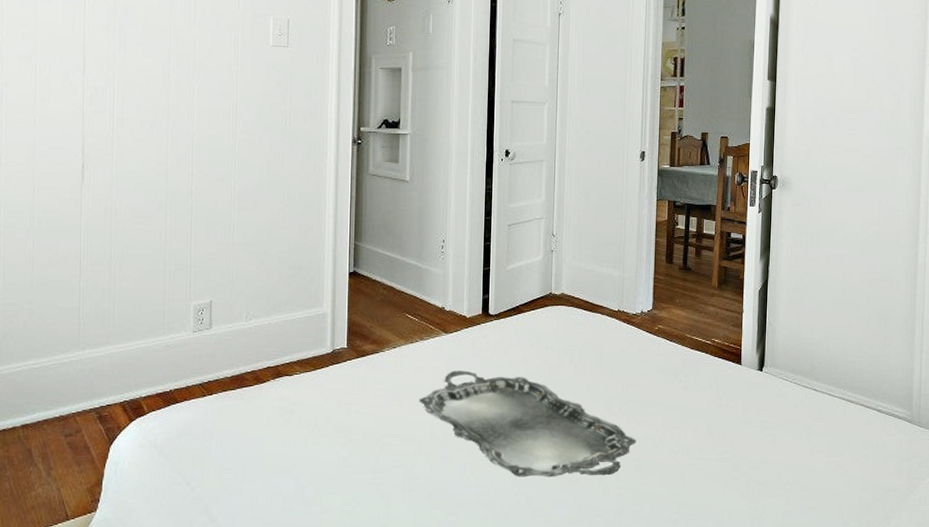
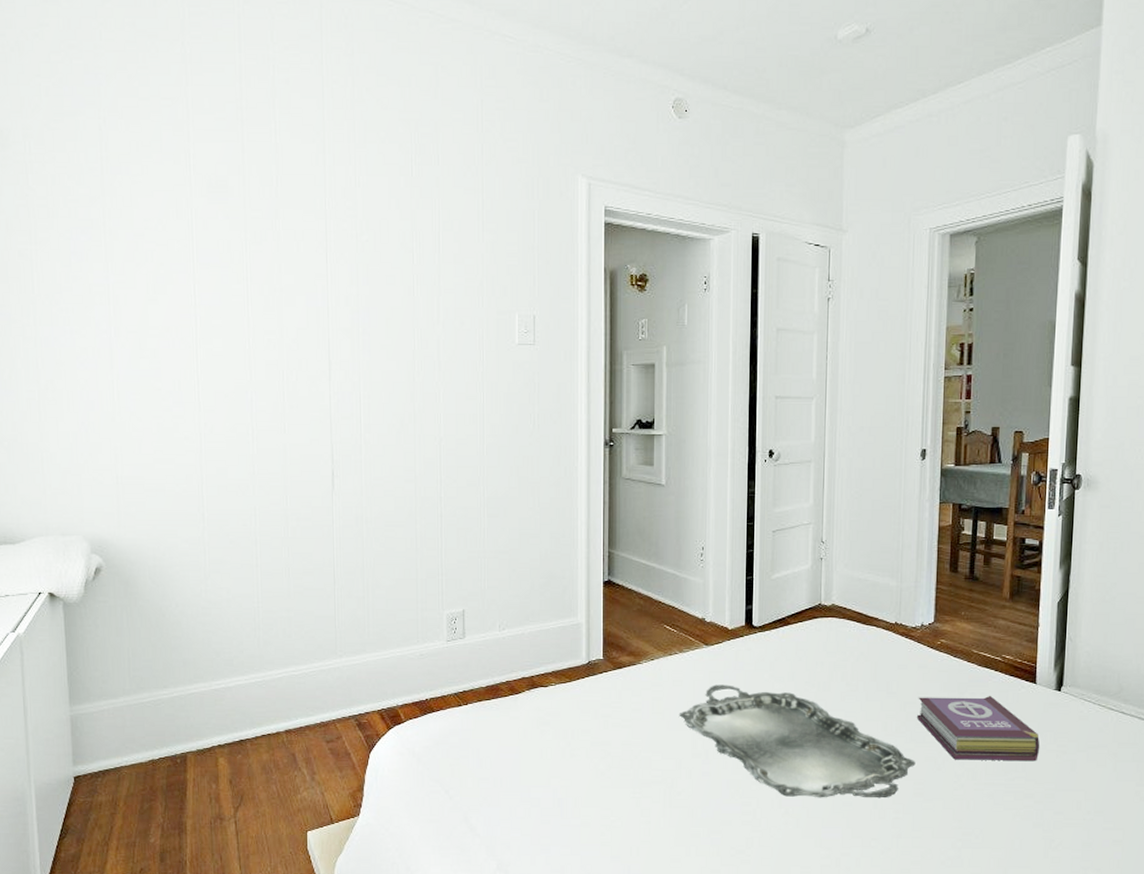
book: none [638,376,745,437] -> present [917,695,1040,760]

